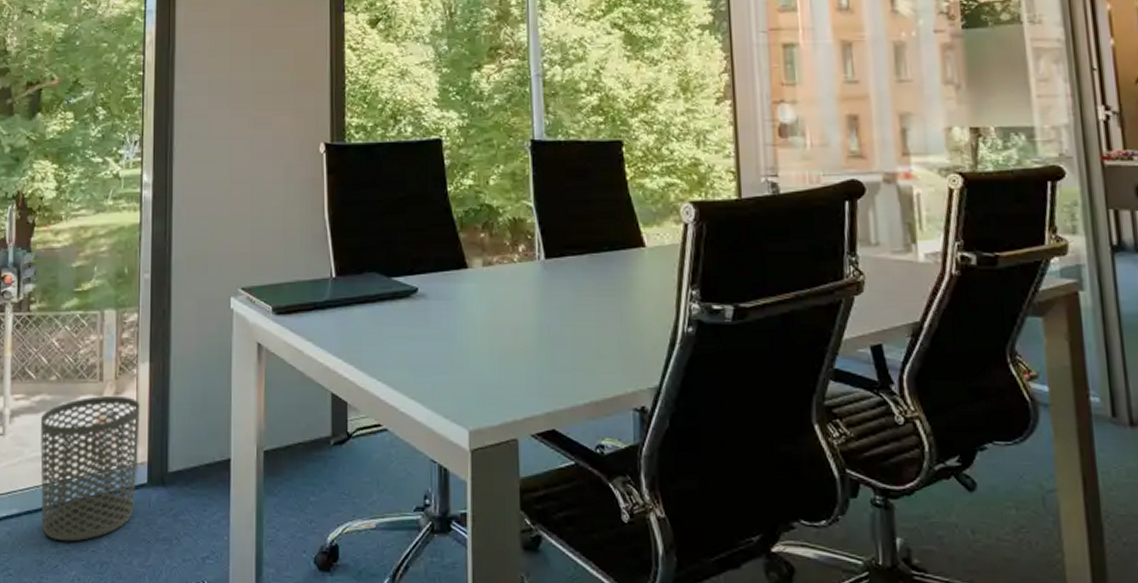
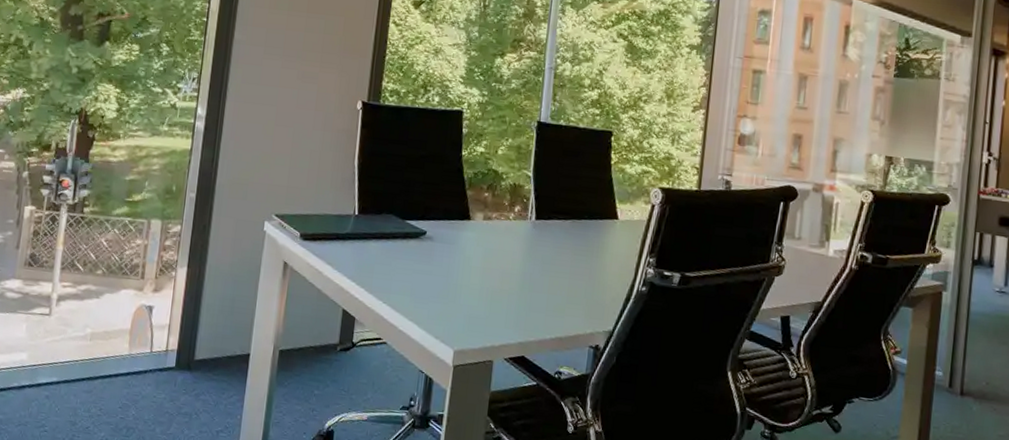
waste bin: present [40,396,140,542] -> none [77,291,175,409]

